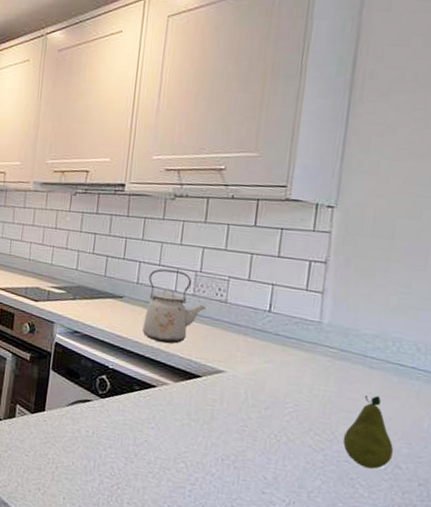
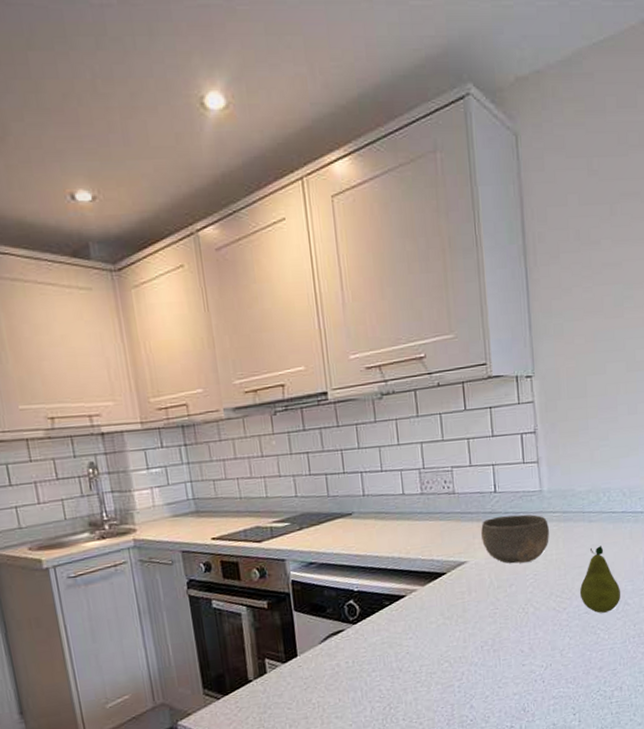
kettle: present [142,269,207,344] -> none [374,472,437,551]
bowl: none [245,335,322,391] -> present [481,514,549,564]

